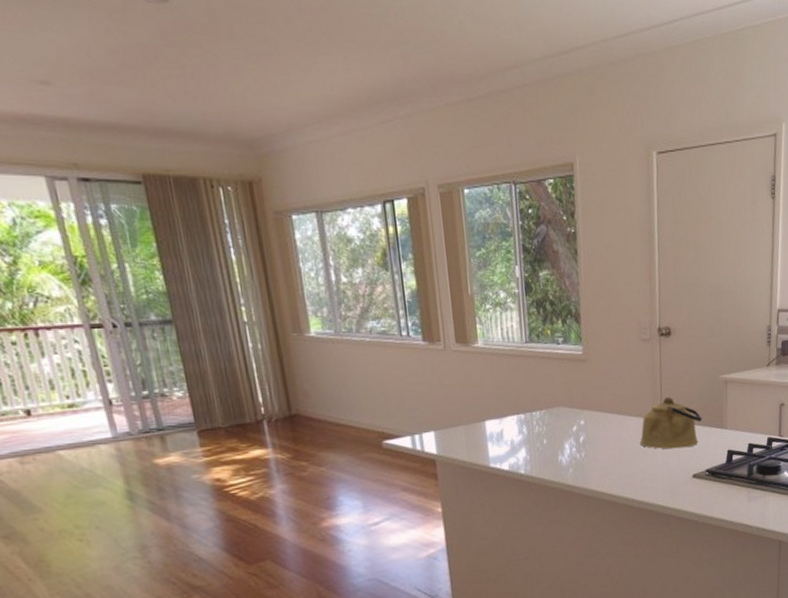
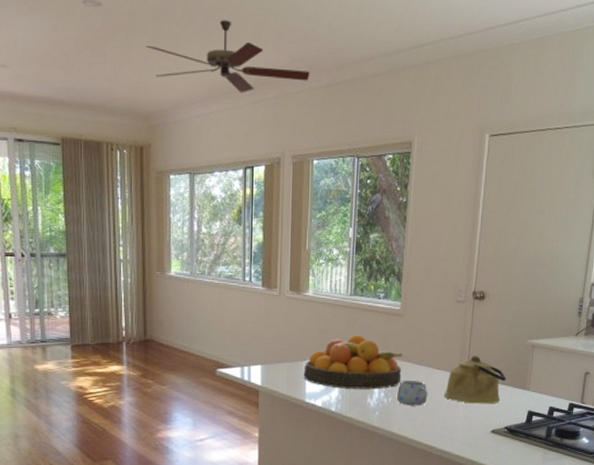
ceiling fan: none [236,20,447,112] -> present [146,20,310,93]
fruit bowl: none [483,386,593,448] -> present [303,334,402,389]
mug: none [590,430,623,459] -> present [397,380,428,406]

